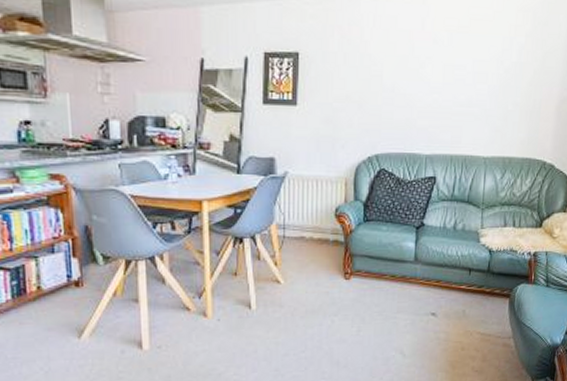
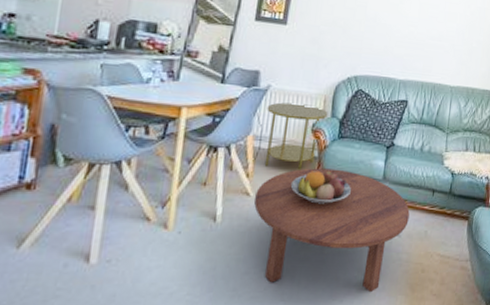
coffee table: none [286,253,446,371] -> present [254,168,410,293]
side table: none [287,189,351,256] -> present [264,102,328,170]
fruit bowl: none [319,254,382,288] -> present [290,170,351,204]

